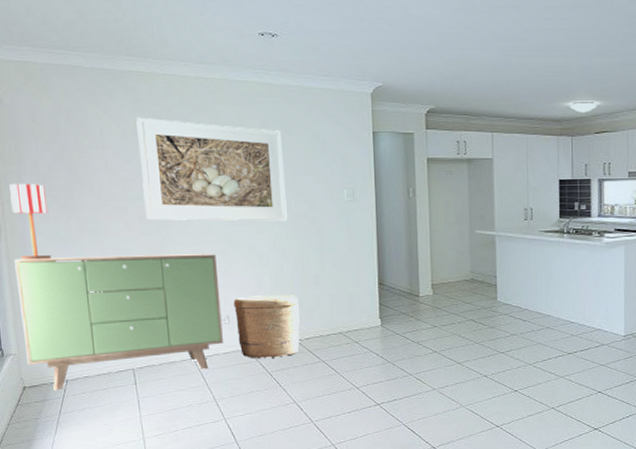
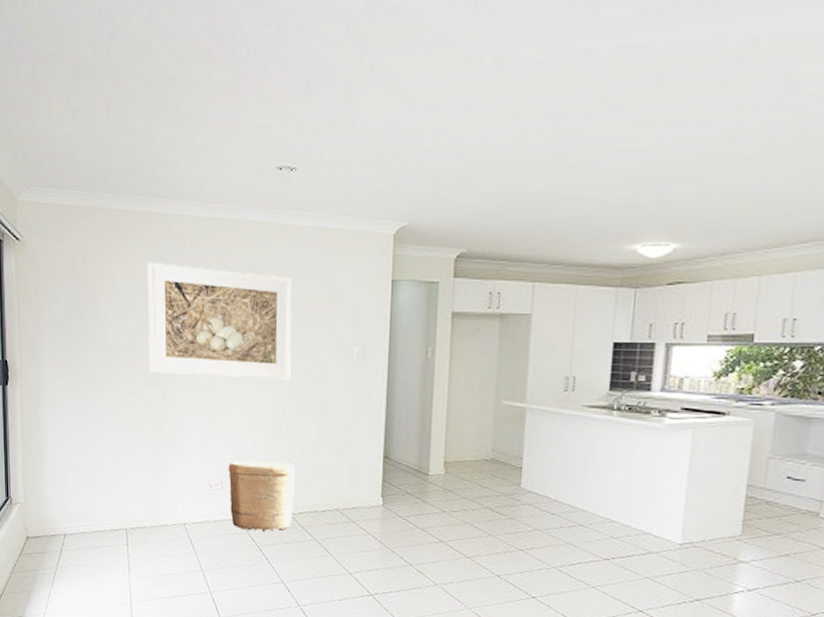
table lamp: present [9,183,52,260] -> none [27,329,60,409]
sideboard: present [14,254,224,391] -> none [27,407,216,544]

